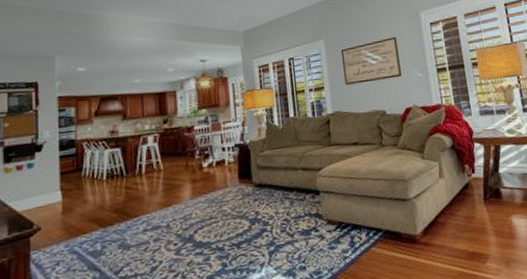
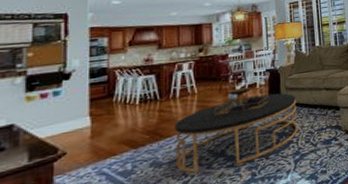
coffee table: none [141,164,273,259] -> present [175,87,299,173]

